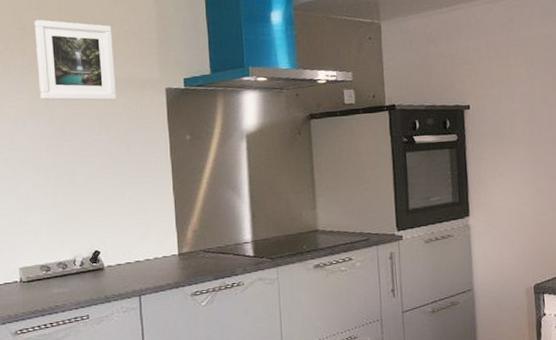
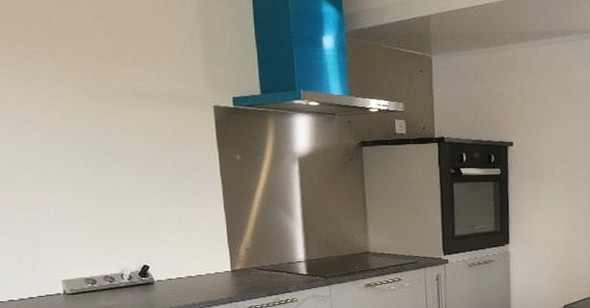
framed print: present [34,20,116,101] -> none [63,23,161,115]

